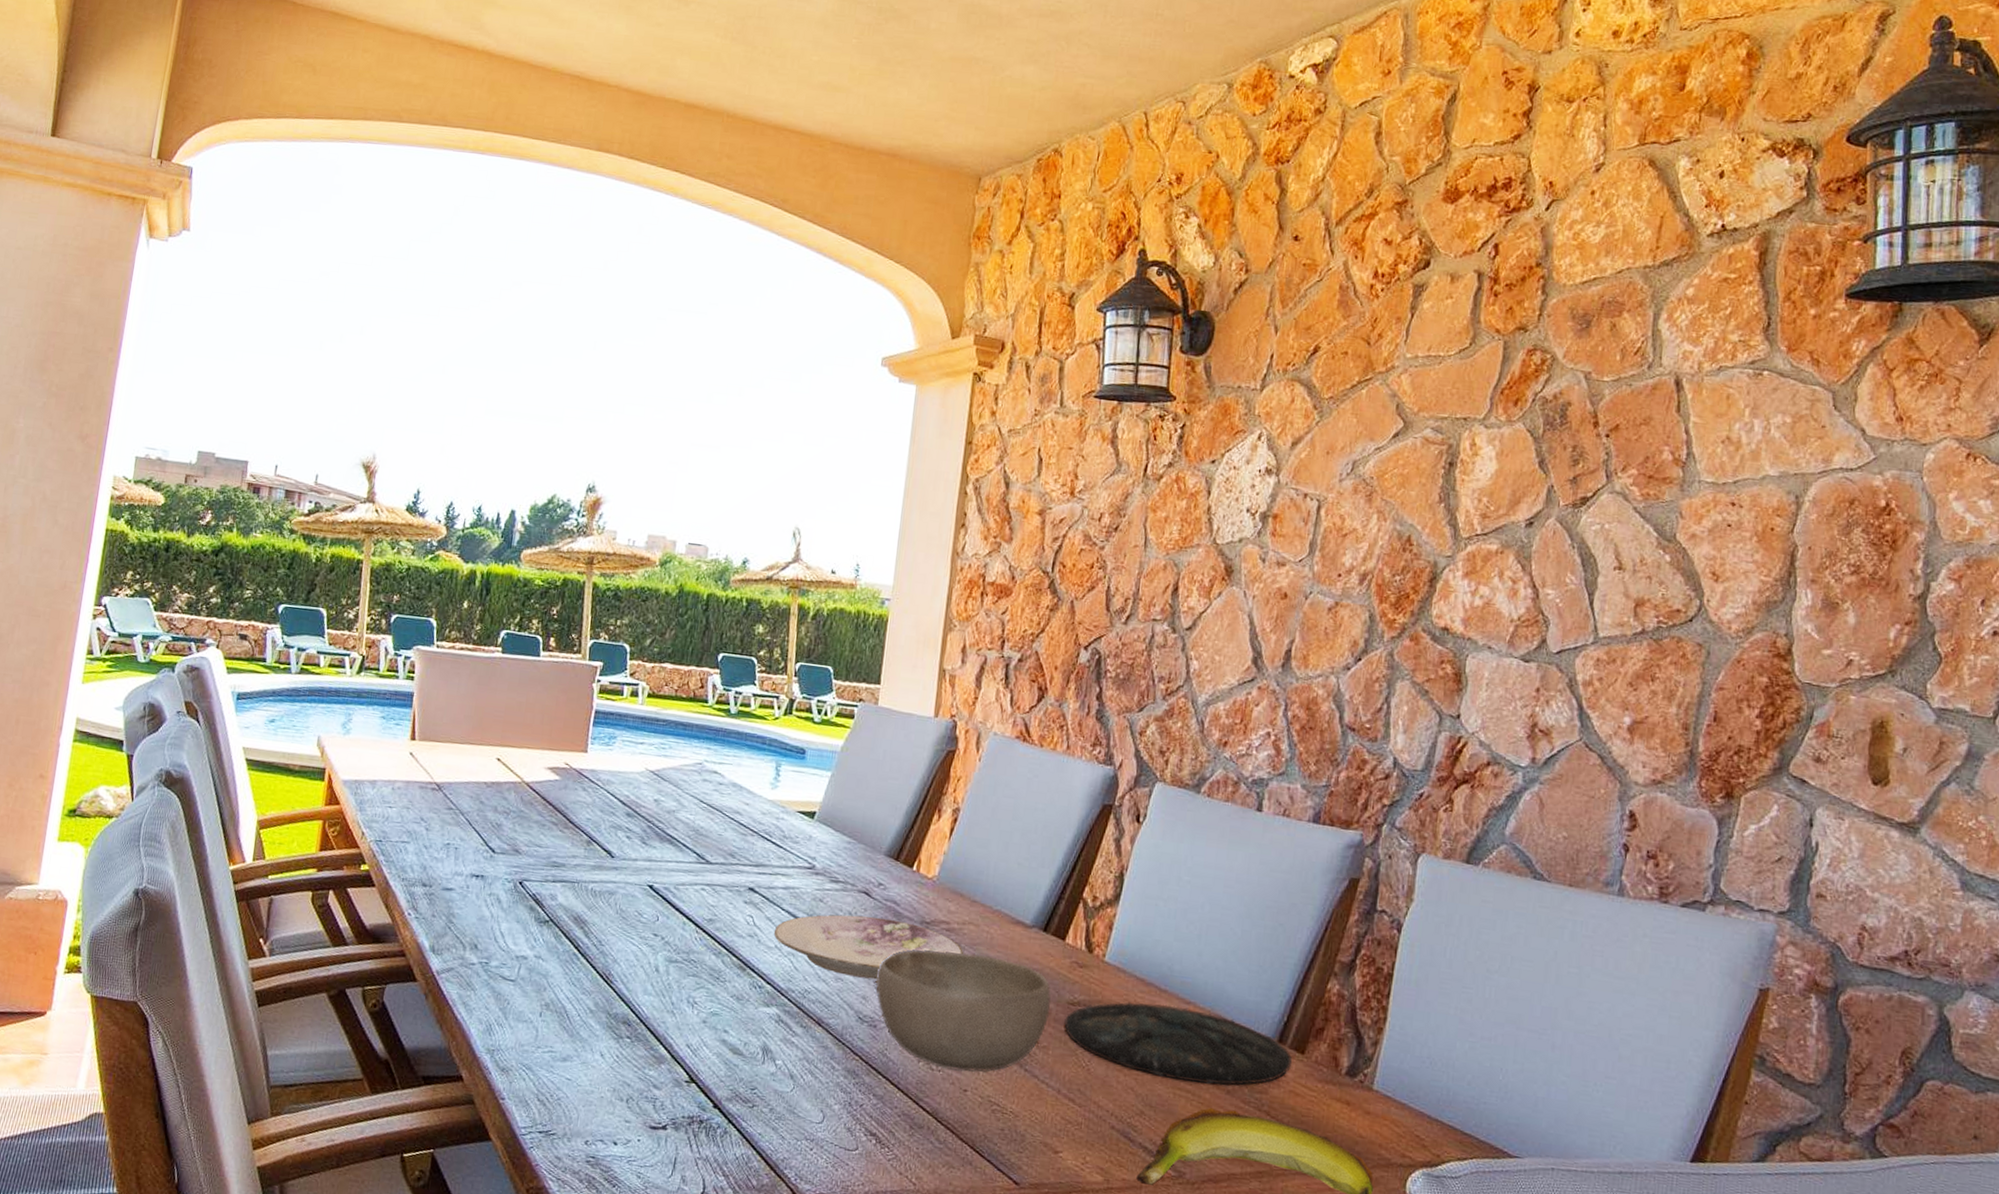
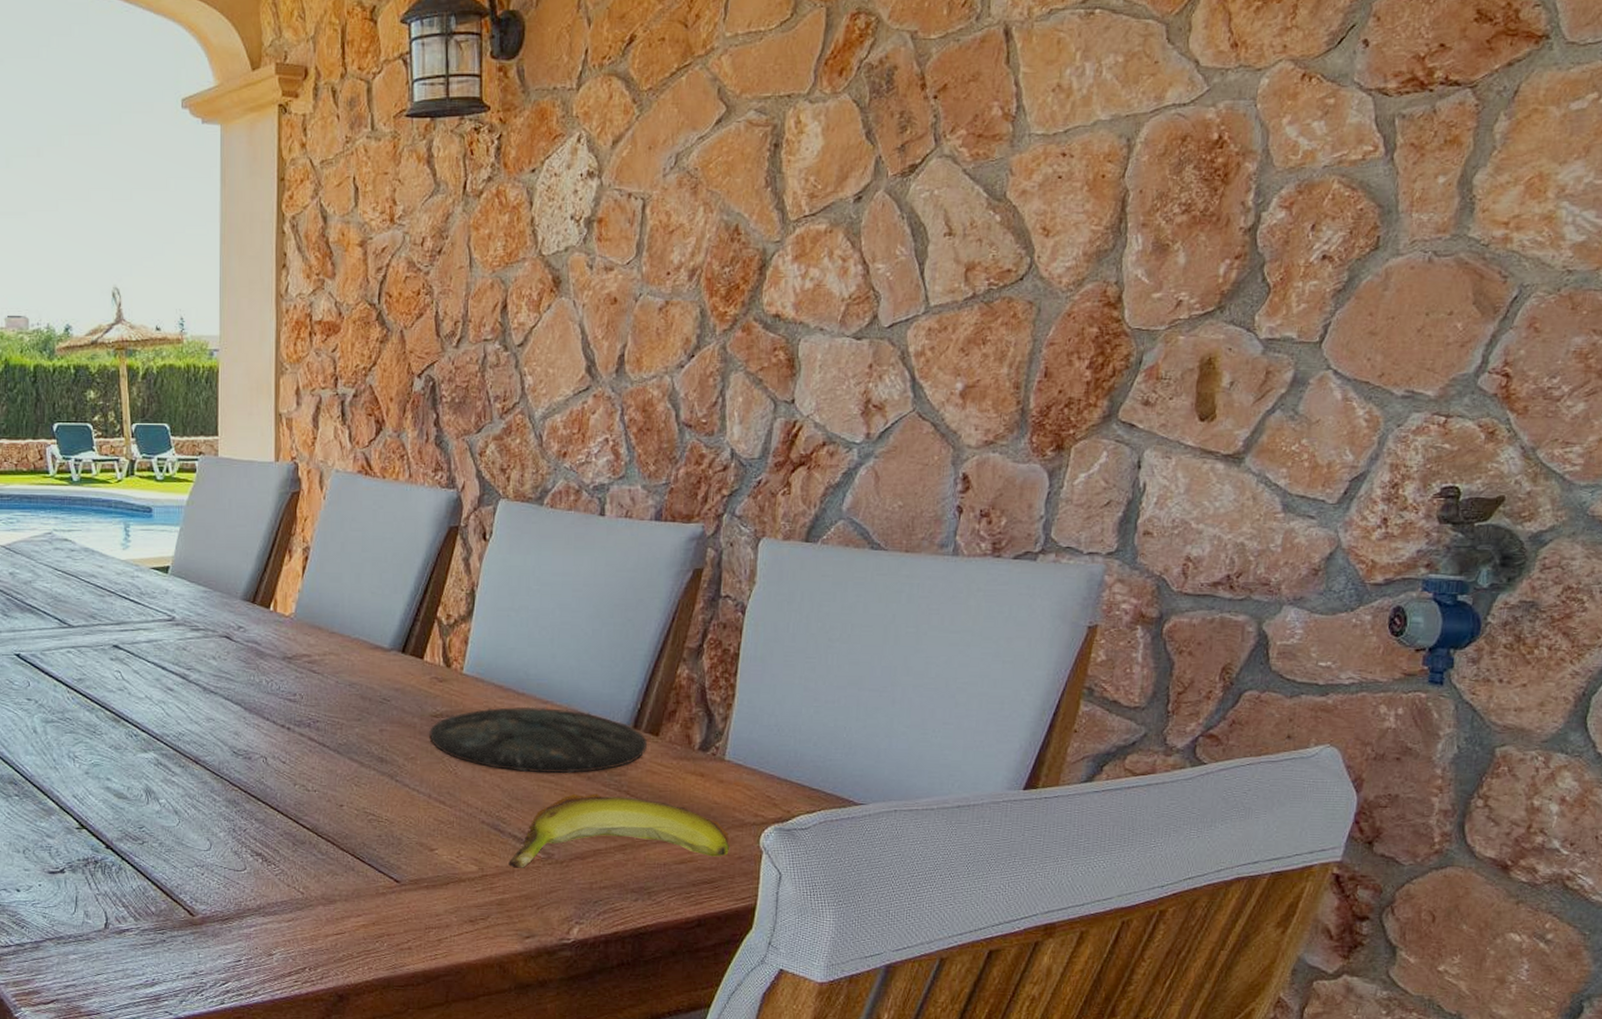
plate: present [773,914,963,980] -> none [142,658,327,716]
bowl: present [876,949,1051,1073] -> none [246,681,415,789]

